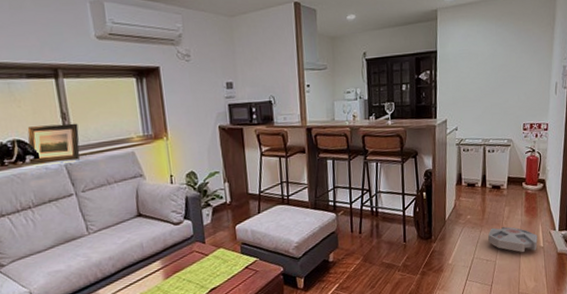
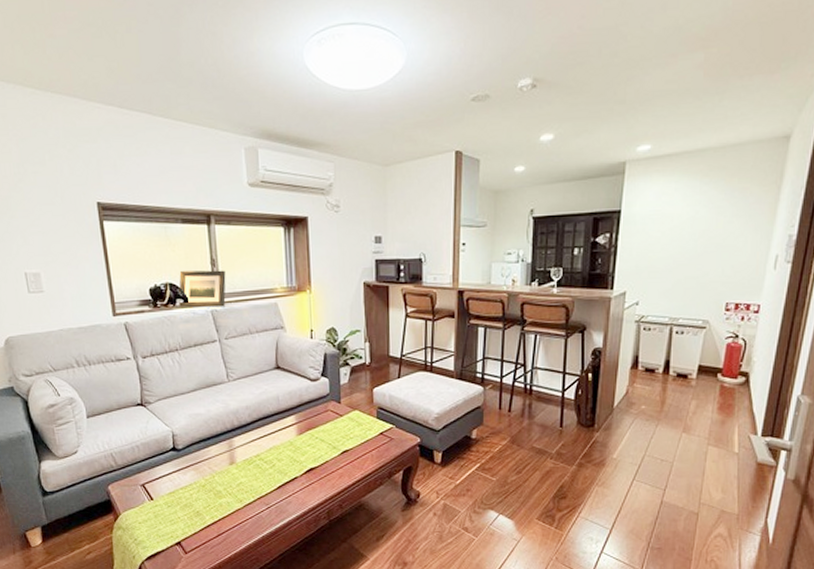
robot vacuum: present [487,226,538,253] -> none [664,423,731,457]

